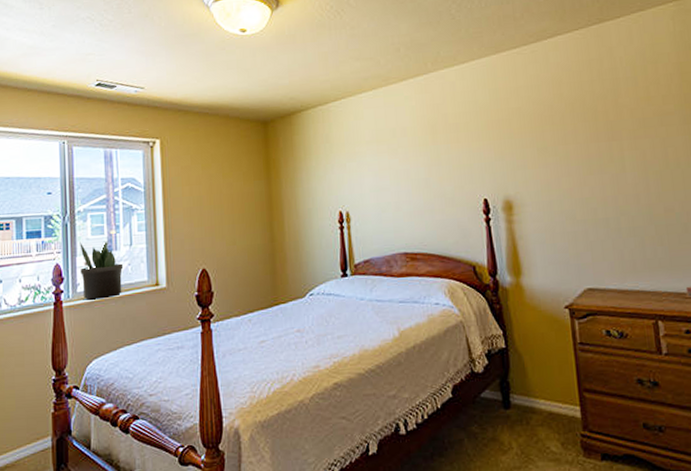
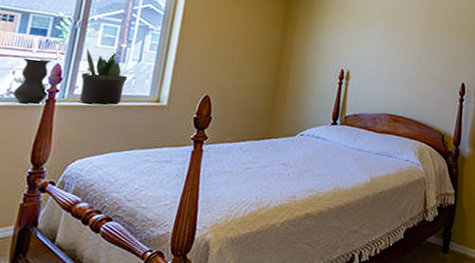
vase: none [24,262,55,311] -> present [13,58,52,105]

